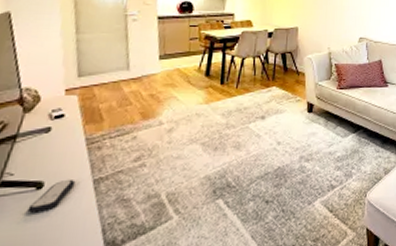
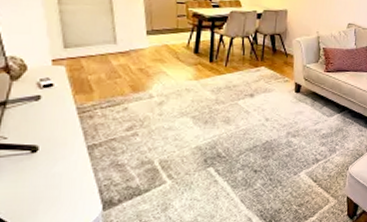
remote control: present [27,178,76,213] -> none [24,144,70,173]

